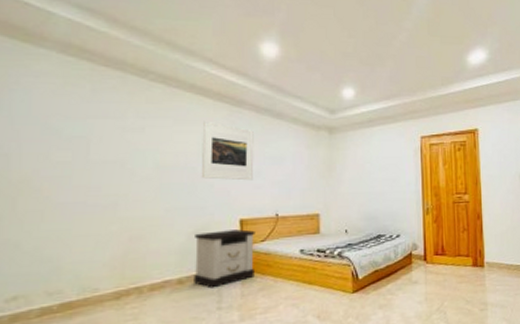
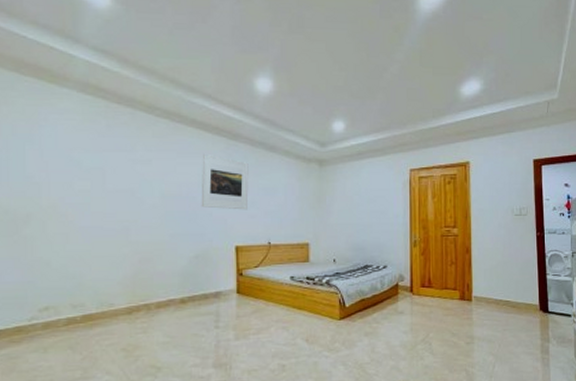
nightstand: present [194,229,255,289] -> none [194,255,249,309]

